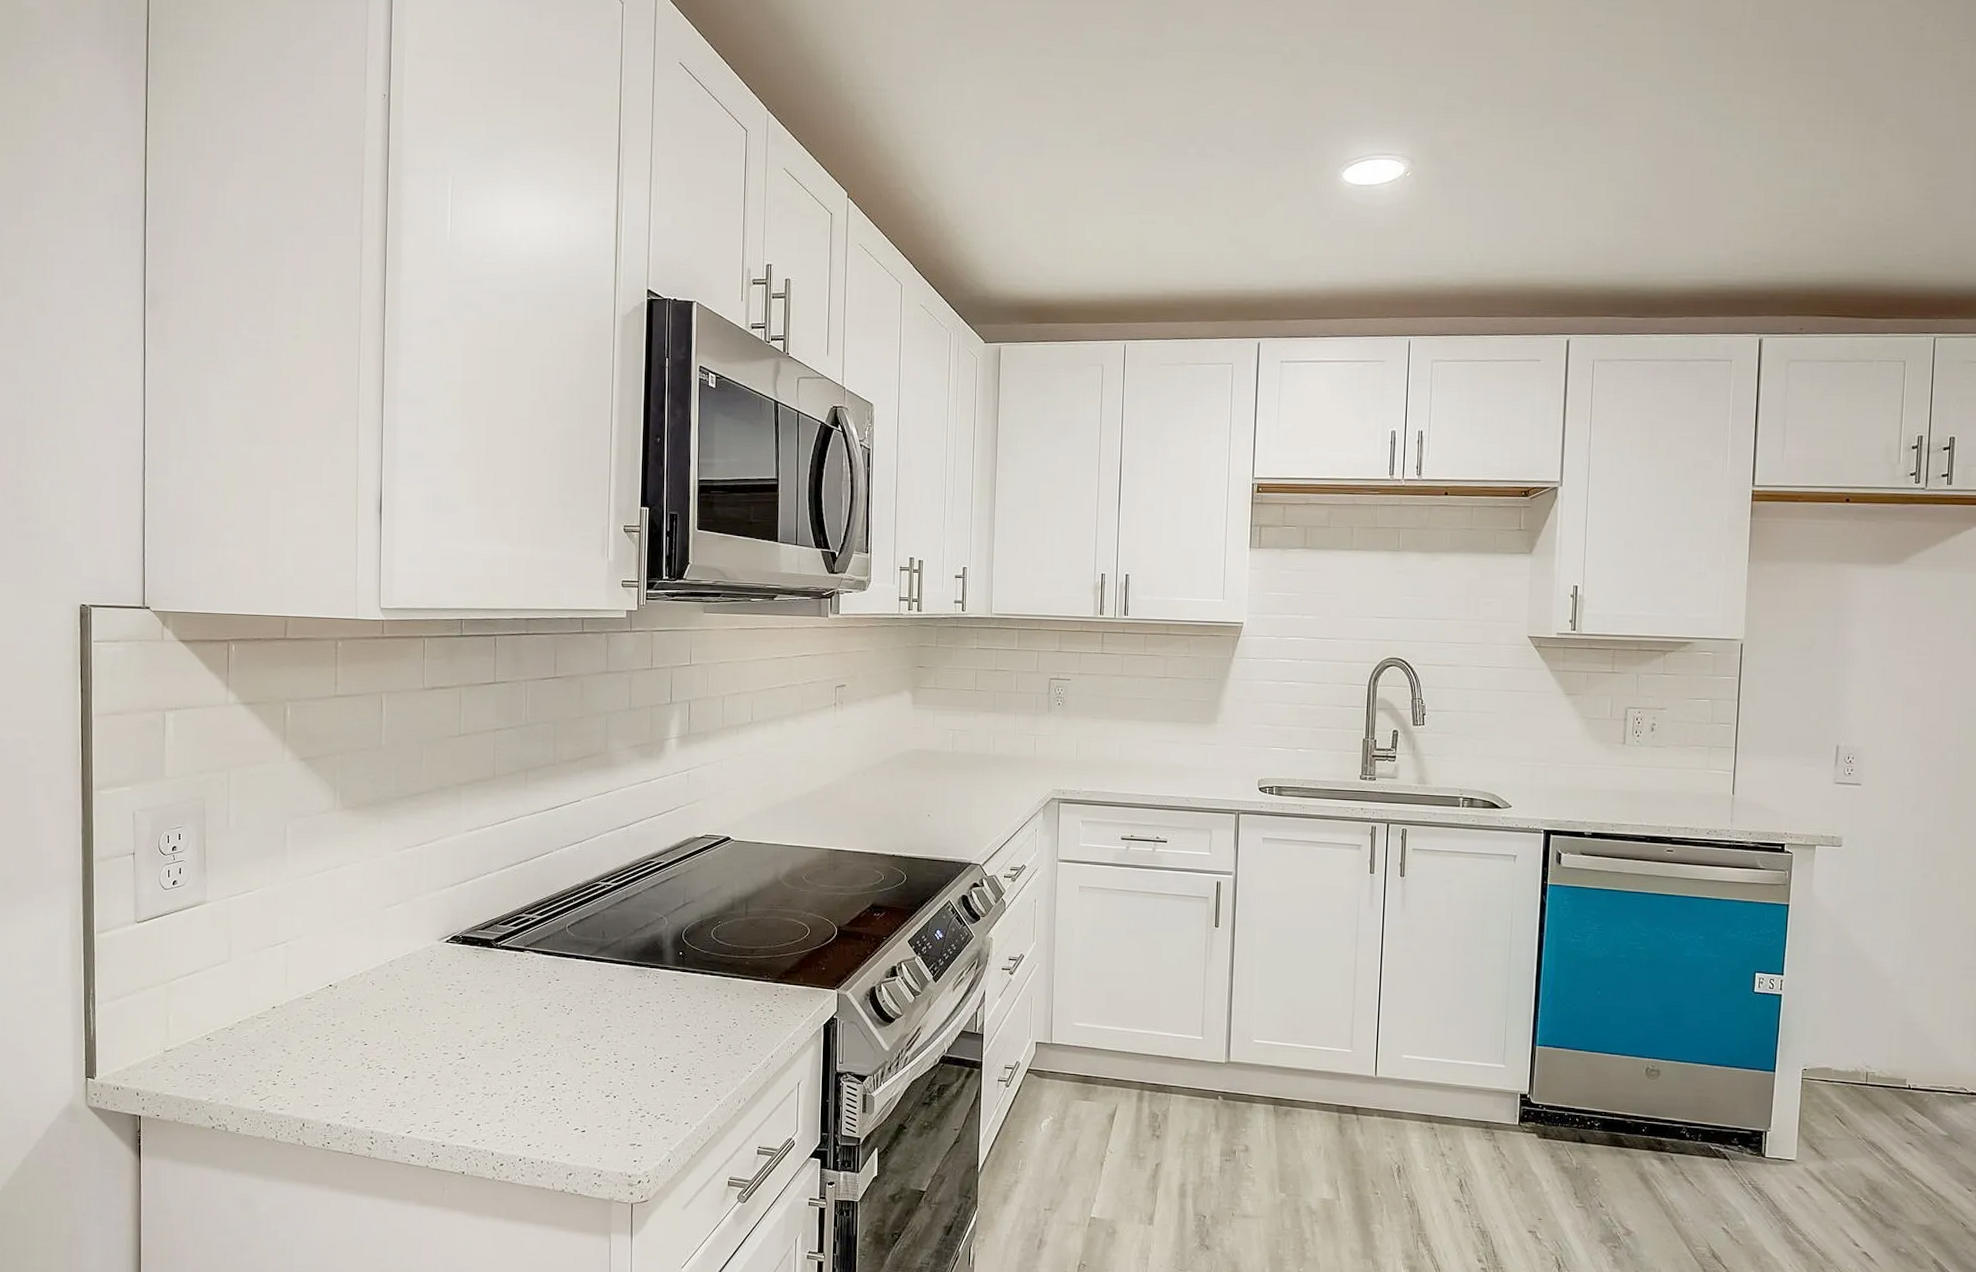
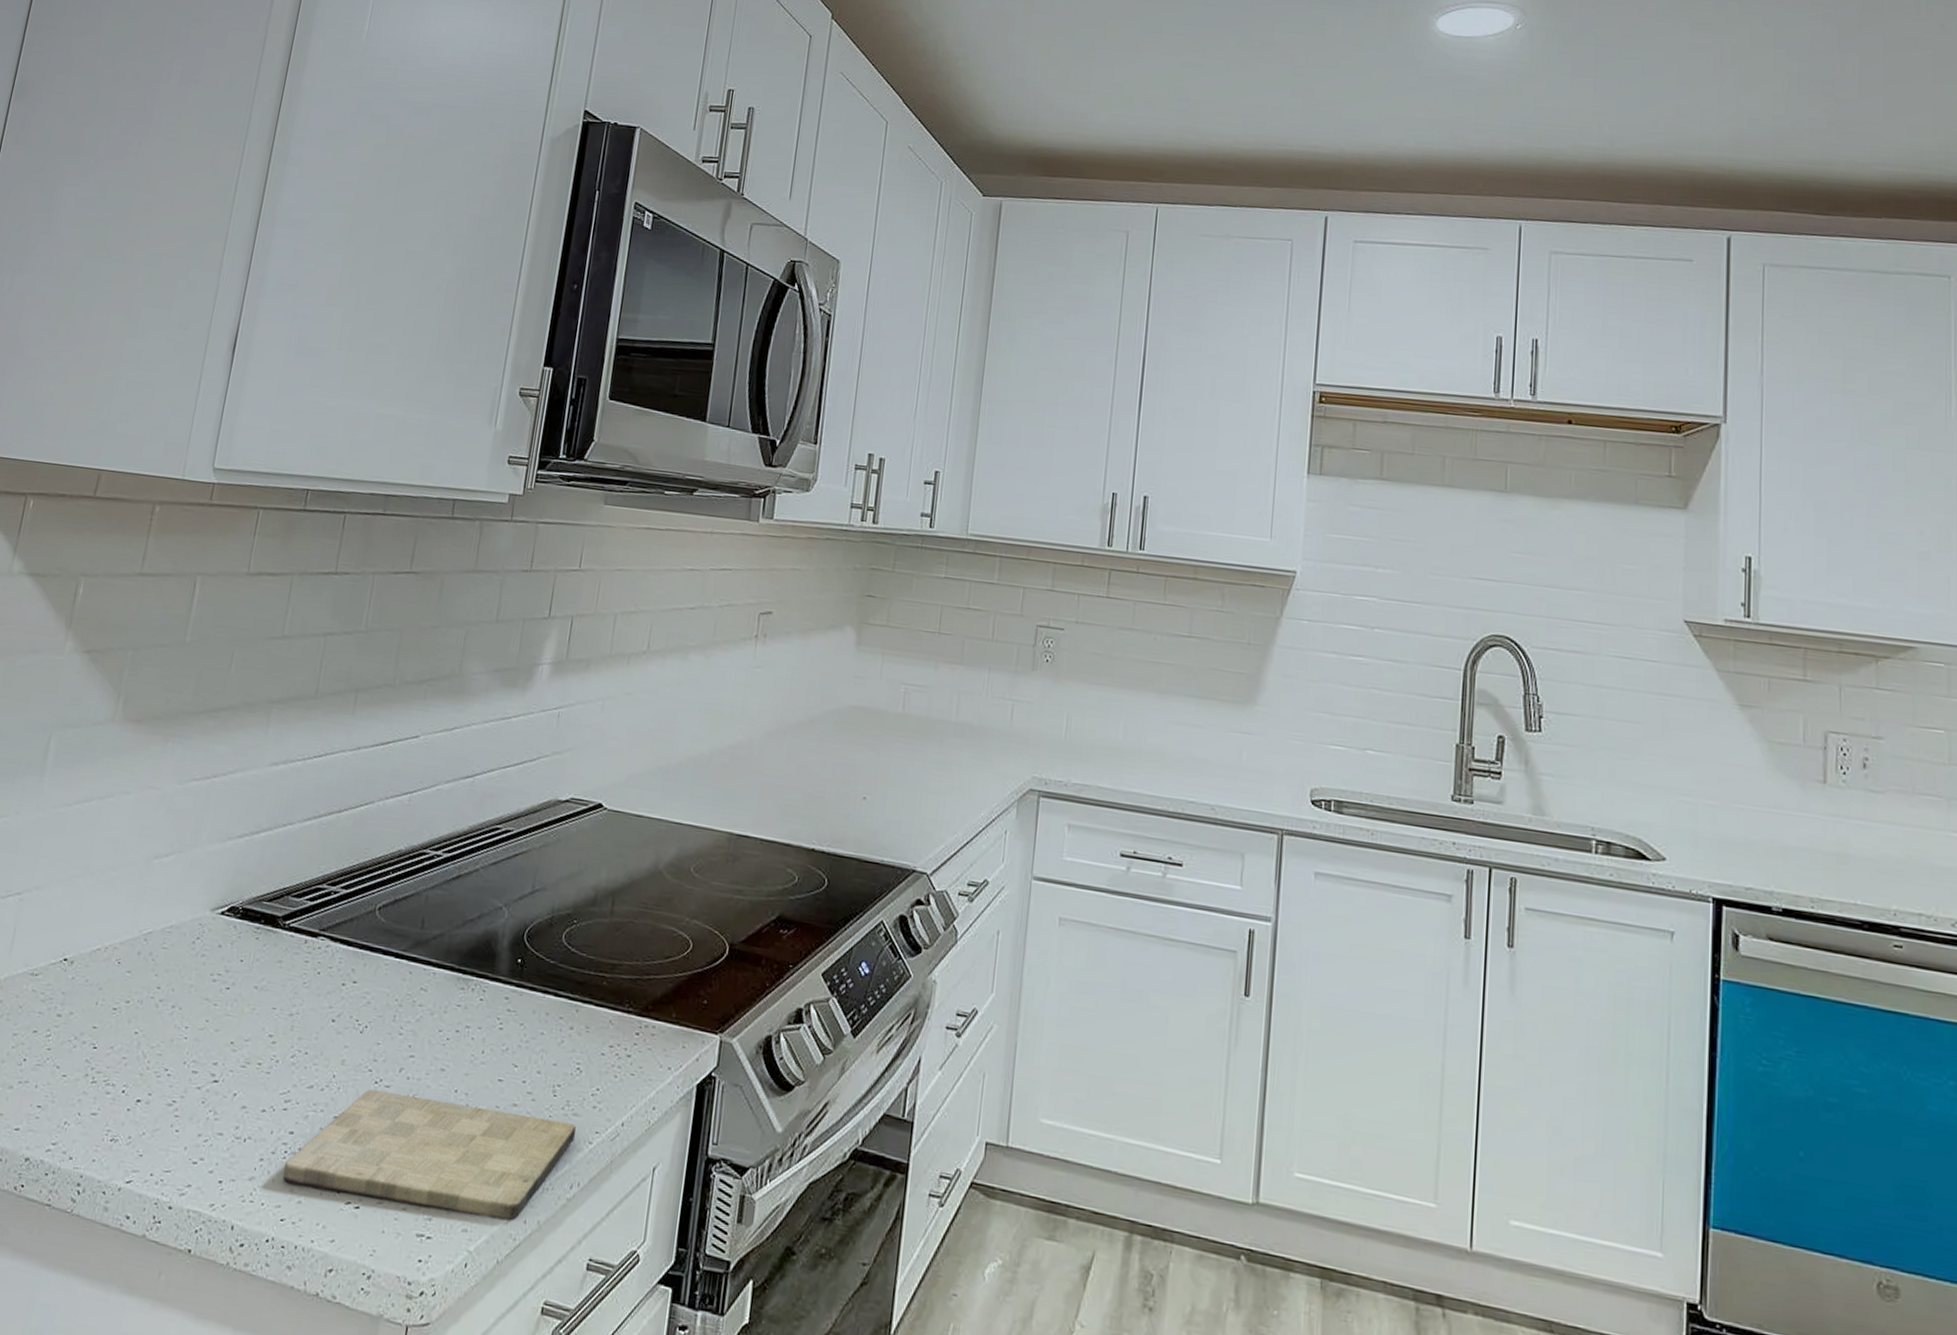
cutting board: none [525,1052,739,1129] -> present [283,1089,577,1221]

